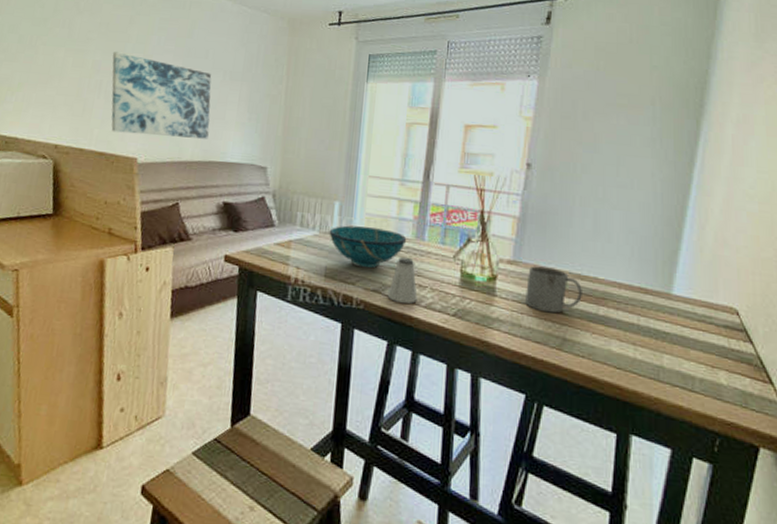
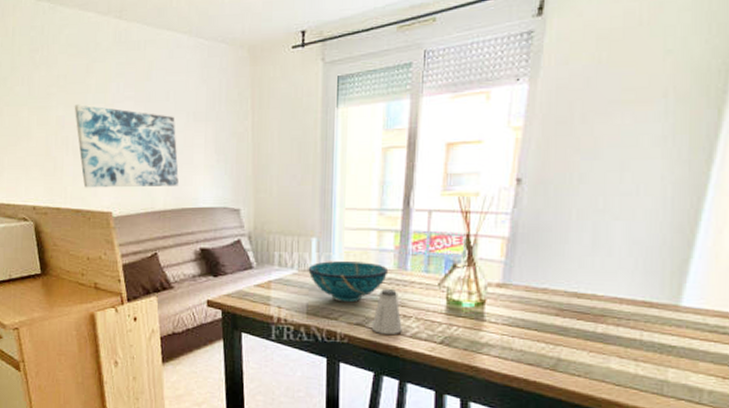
mug: present [524,266,582,314] -> none [515,287,579,334]

